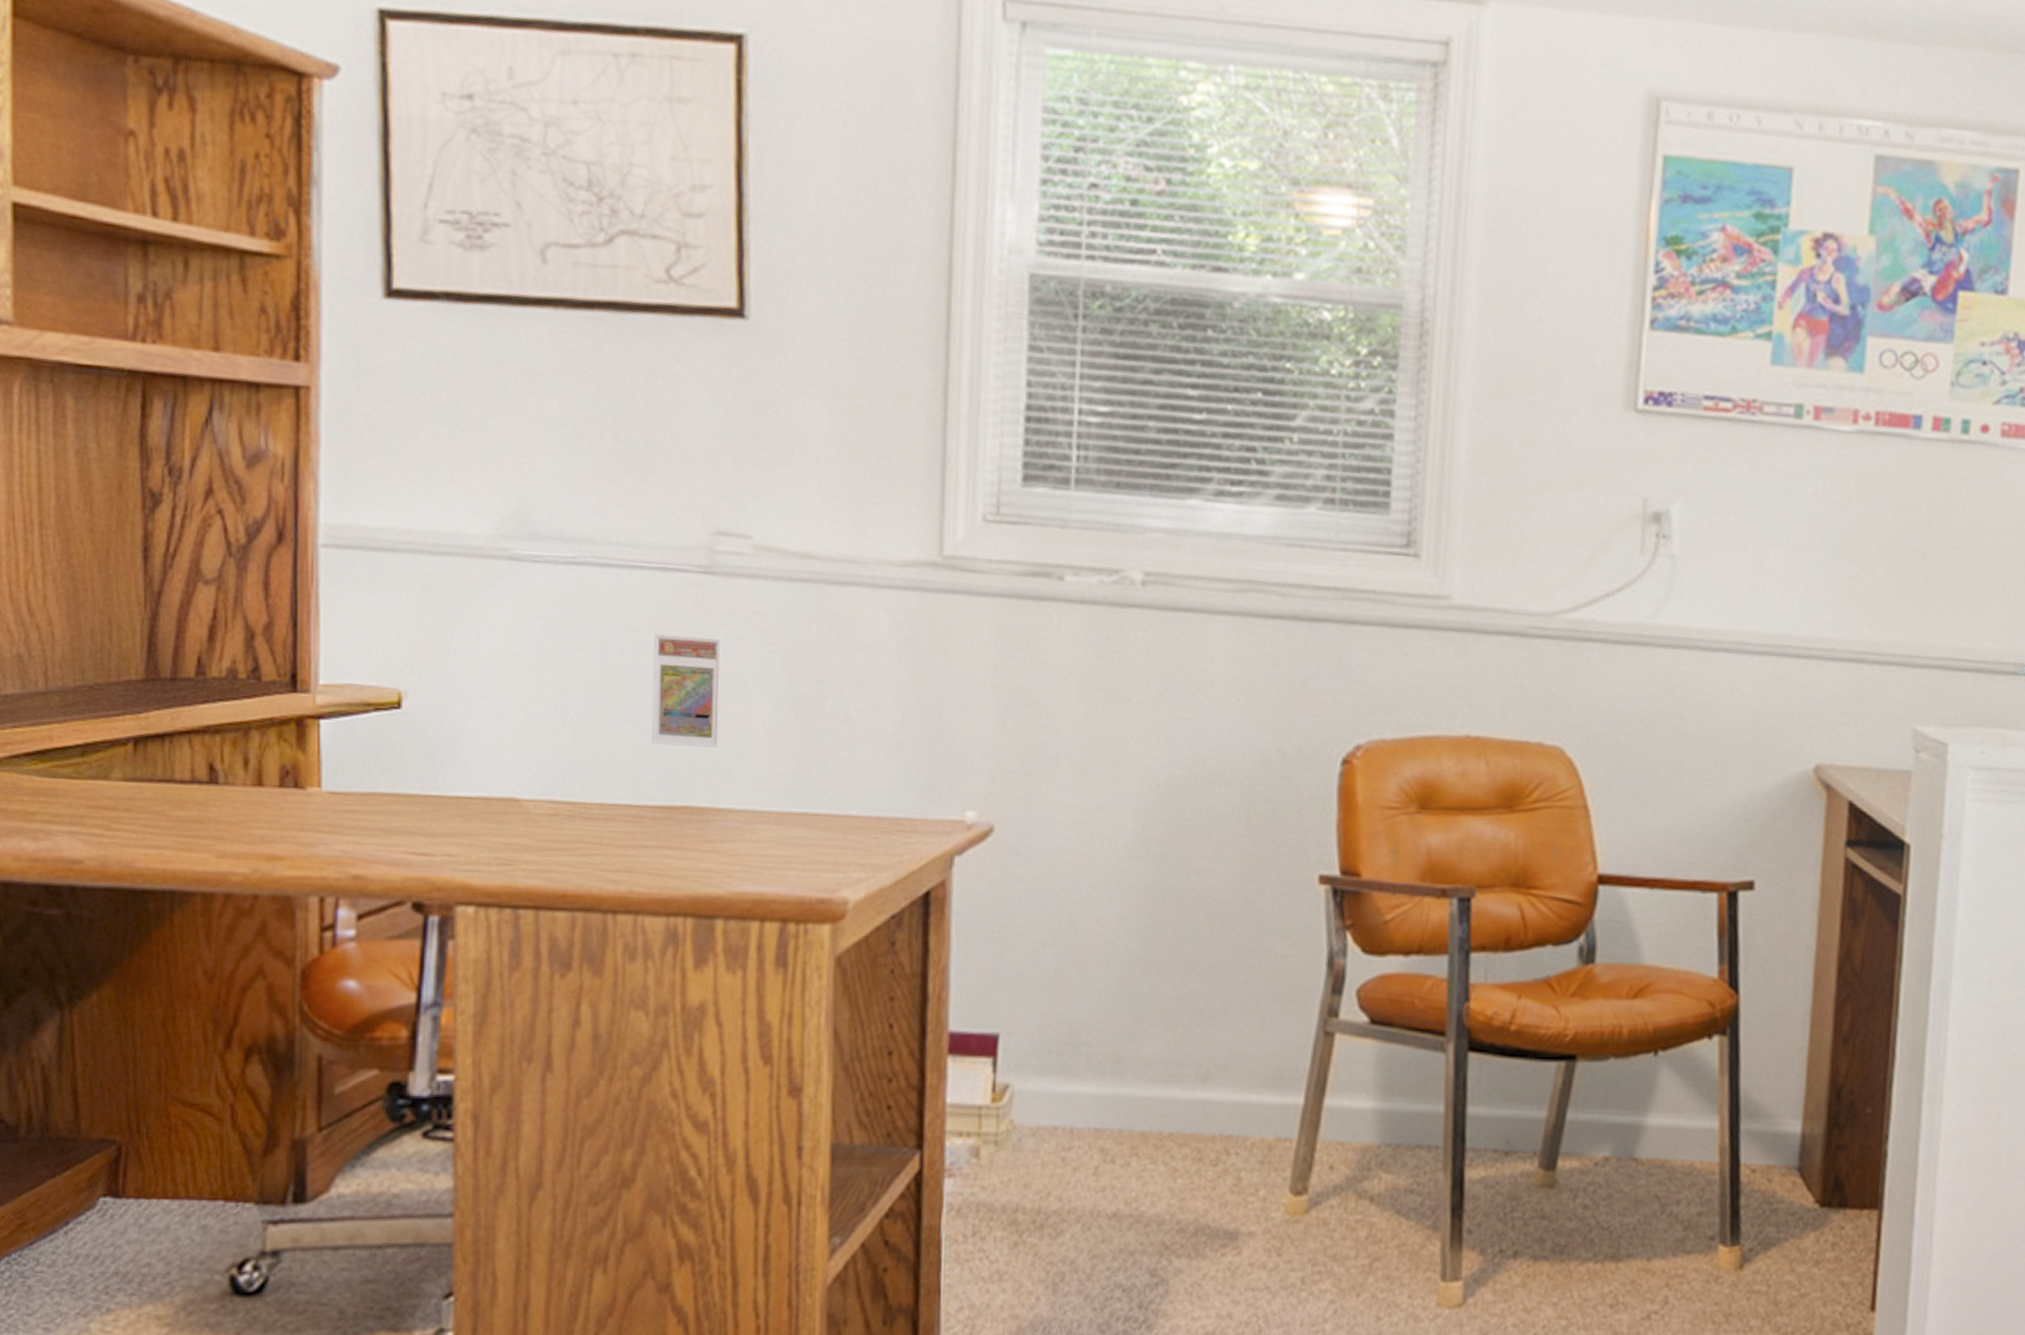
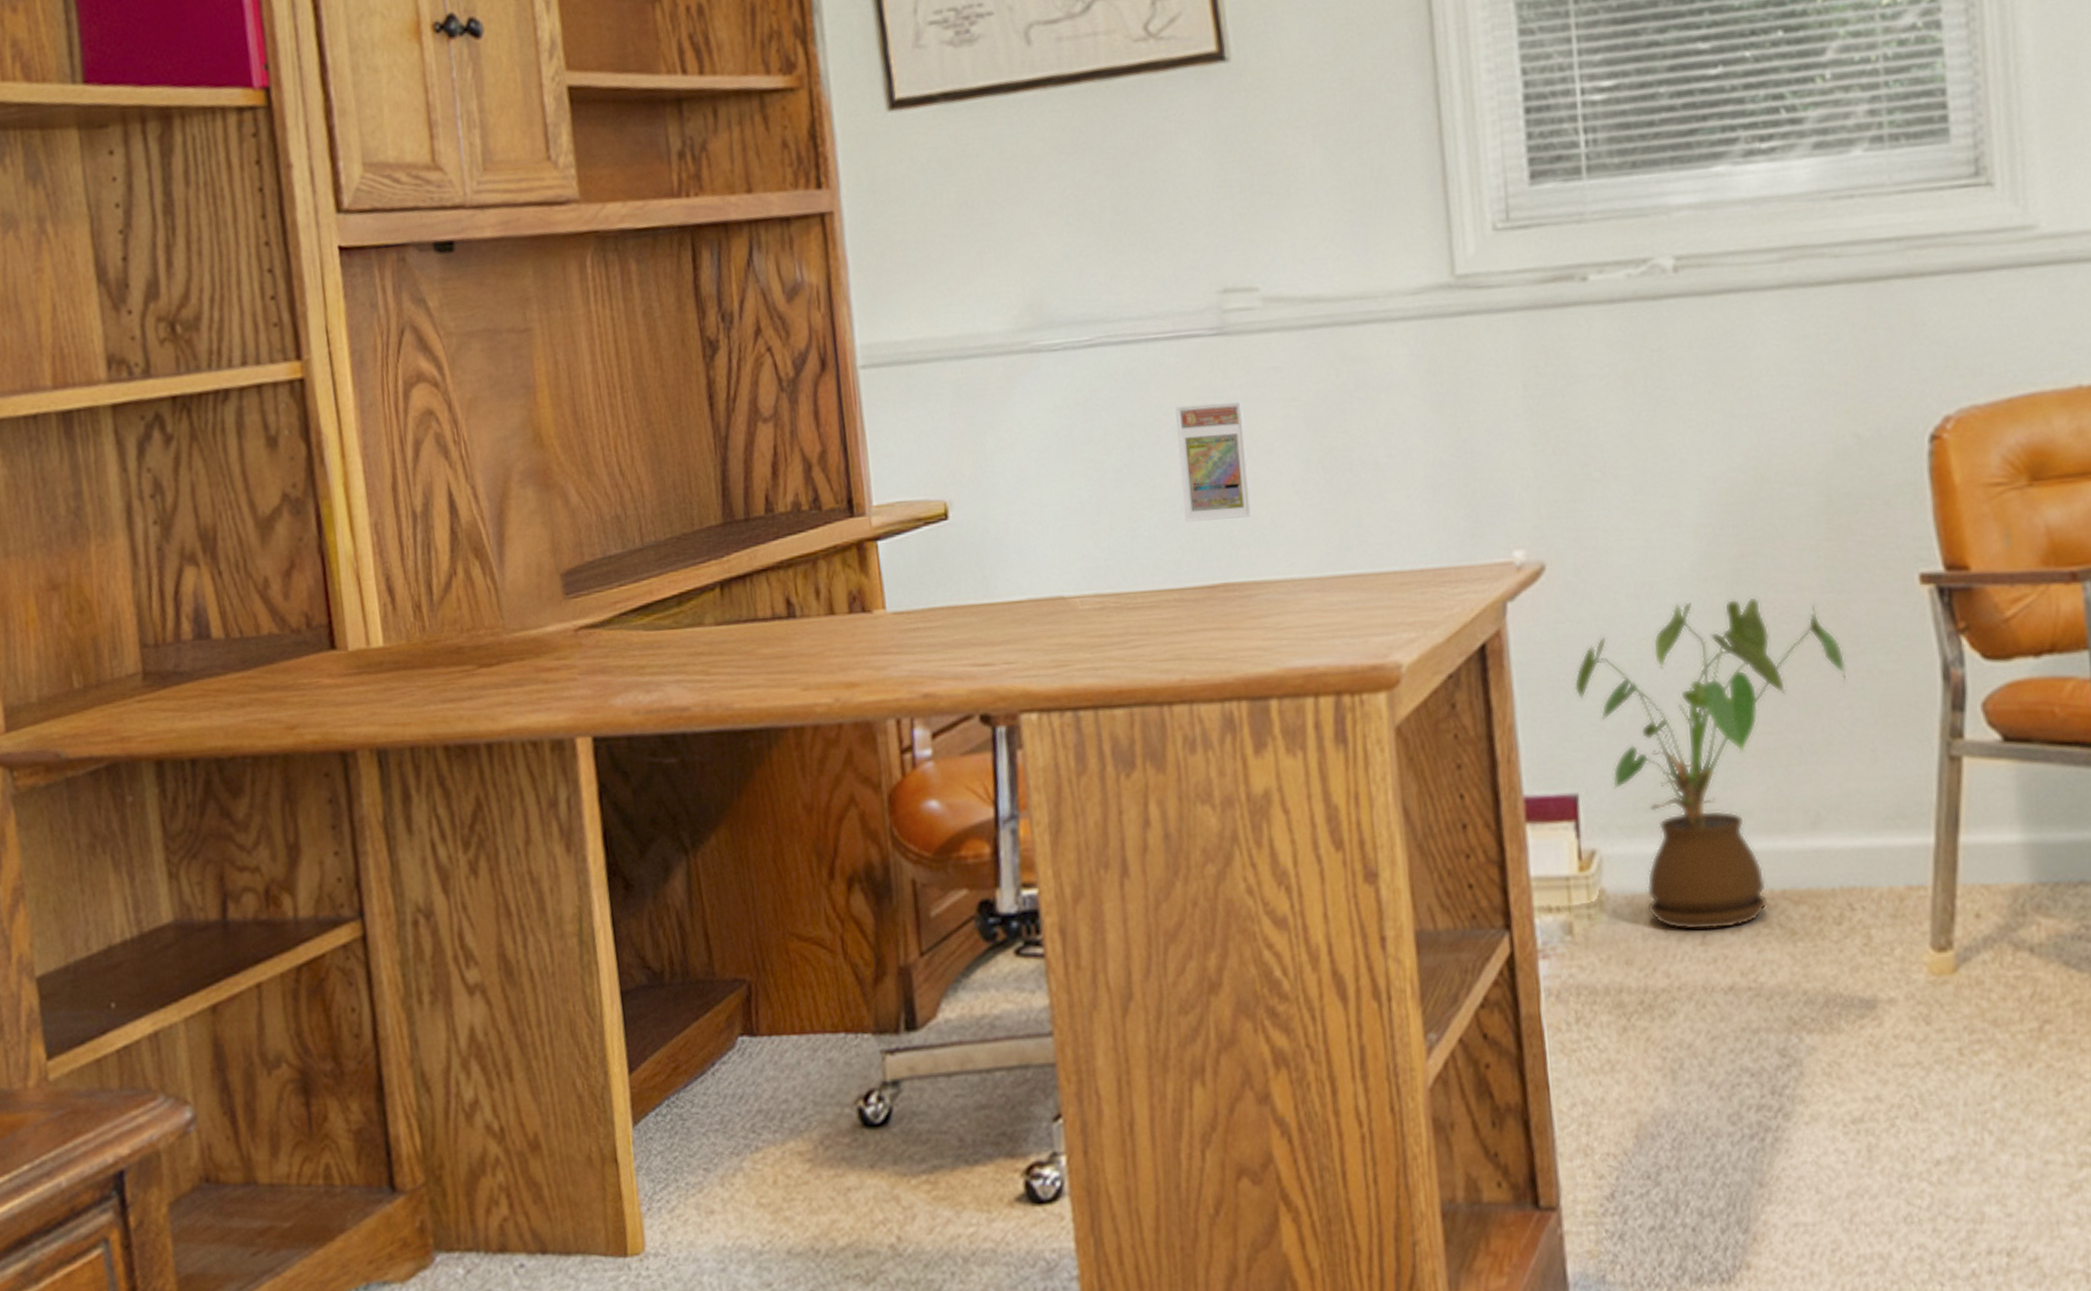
house plant: none [1007,875,1249,1163] -> present [1573,597,1847,931]

